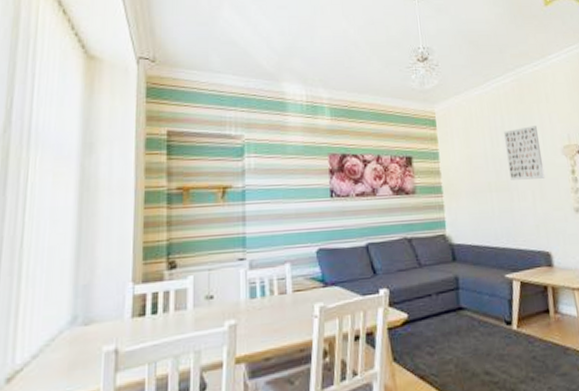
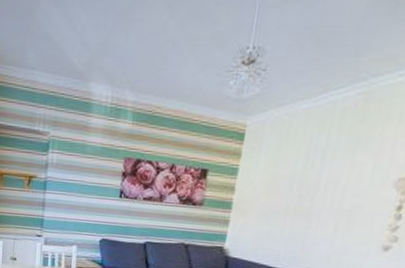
wall art: present [504,126,545,180] -> none [314,150,371,210]

